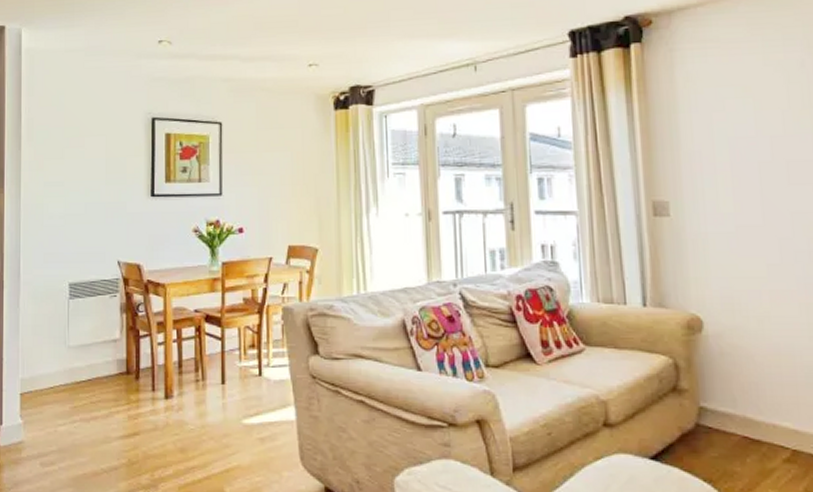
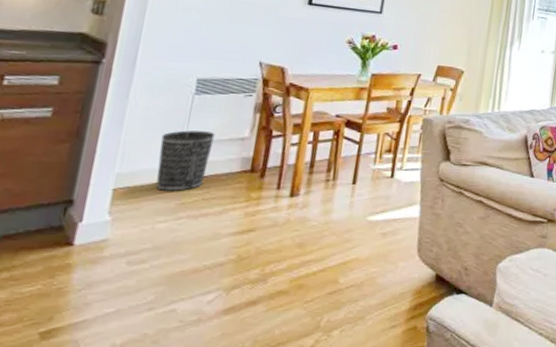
wastebasket: none [49,335,91,395] -> present [155,130,215,191]

